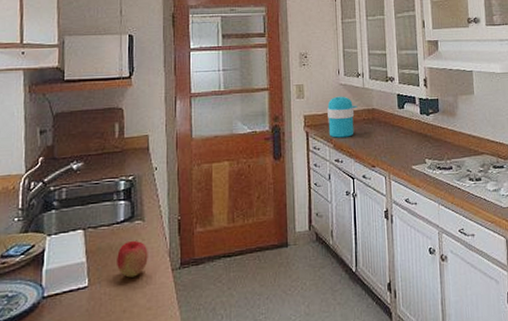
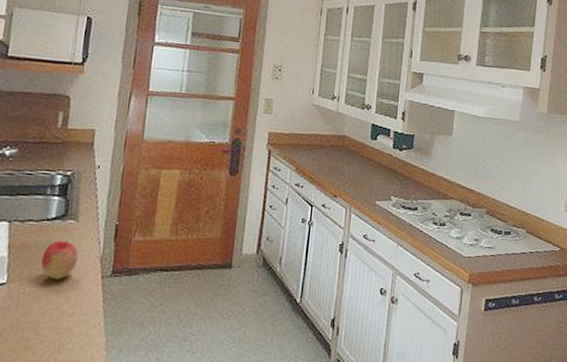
coffee maker: present [327,96,358,138] -> none [292,117,328,162]

